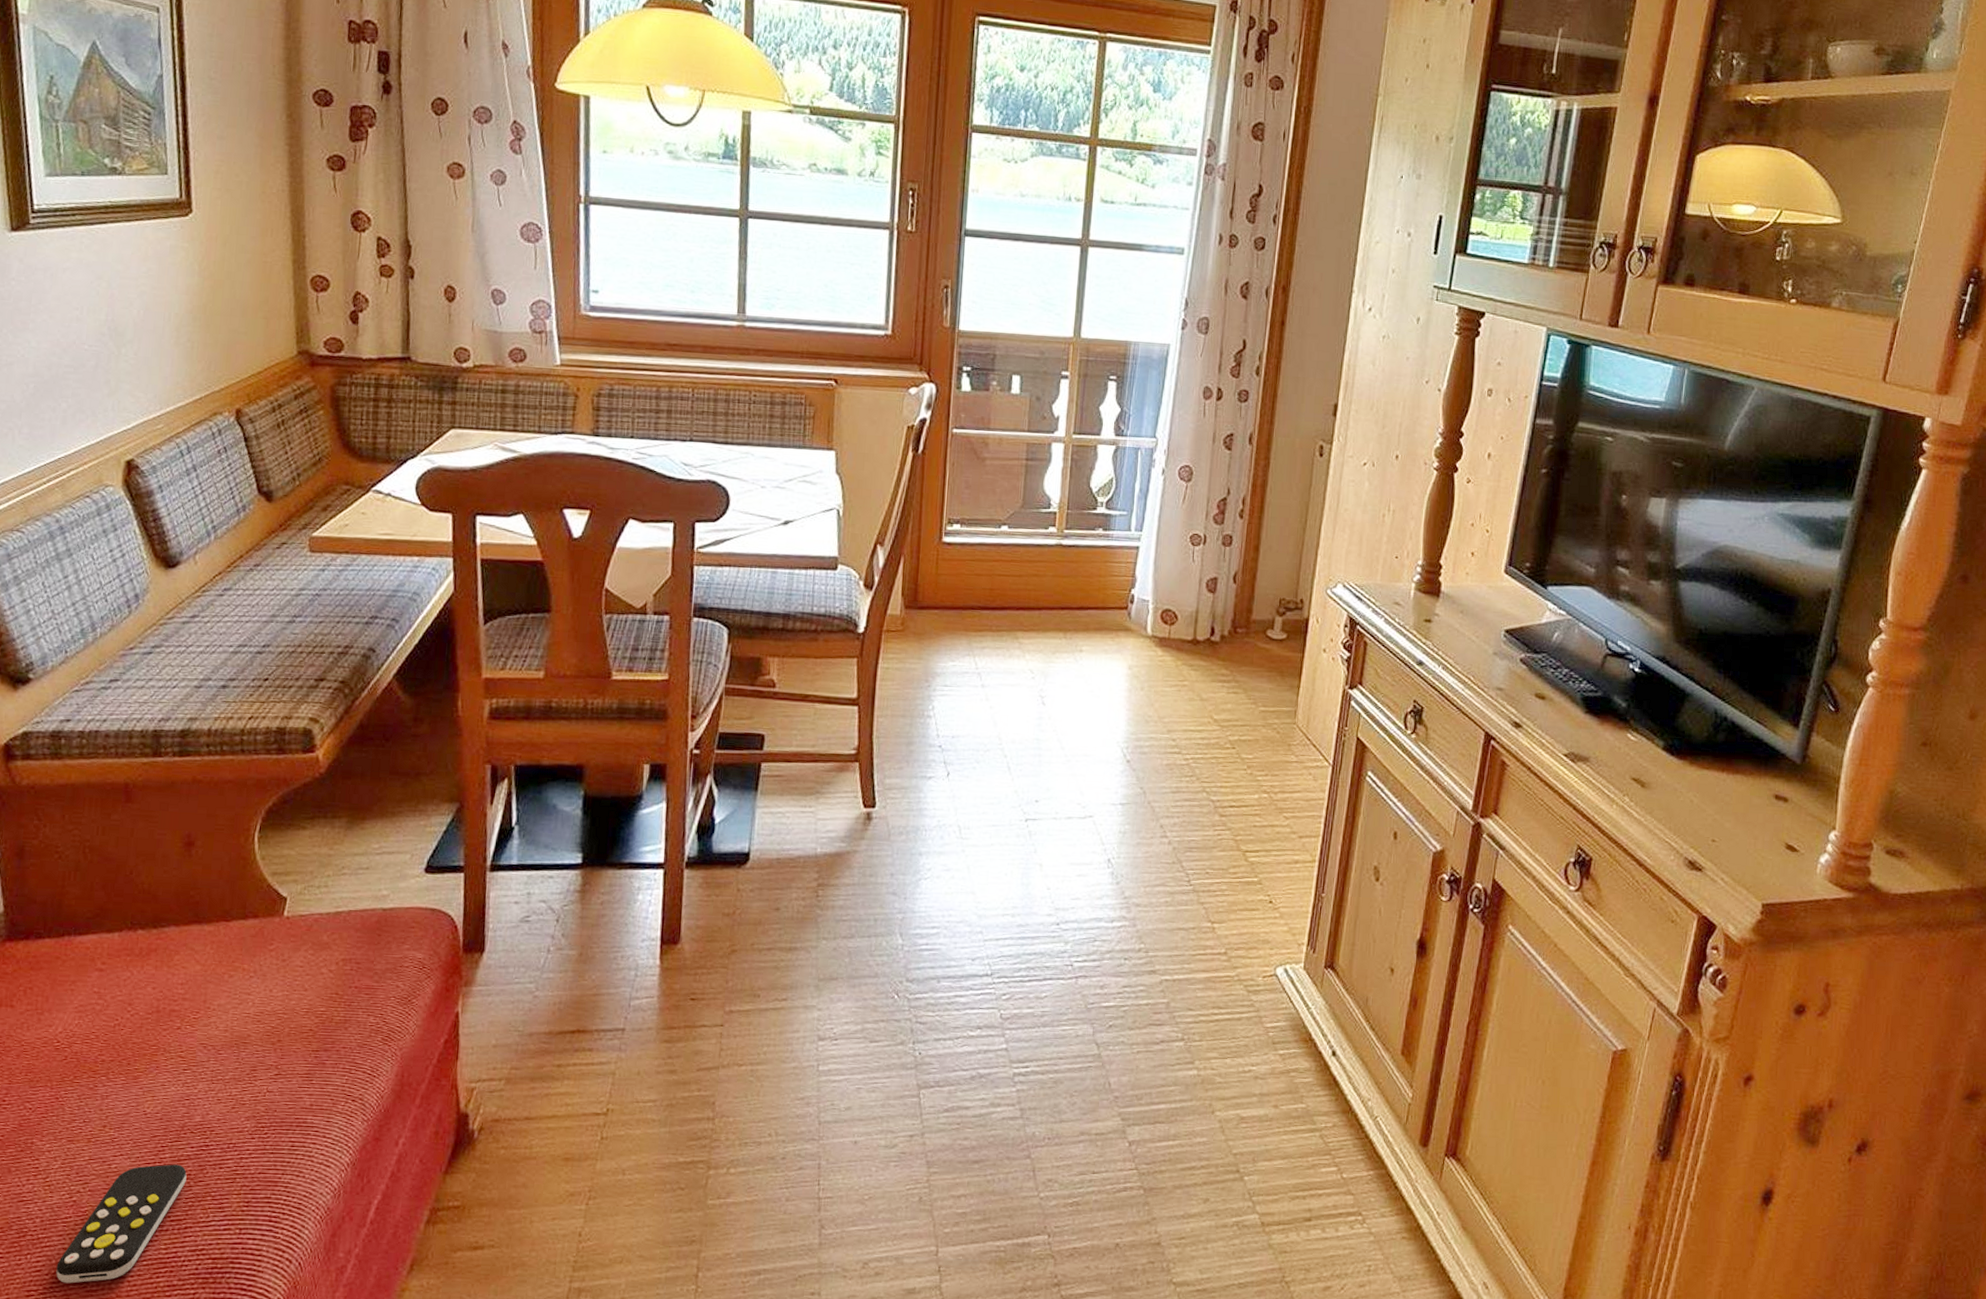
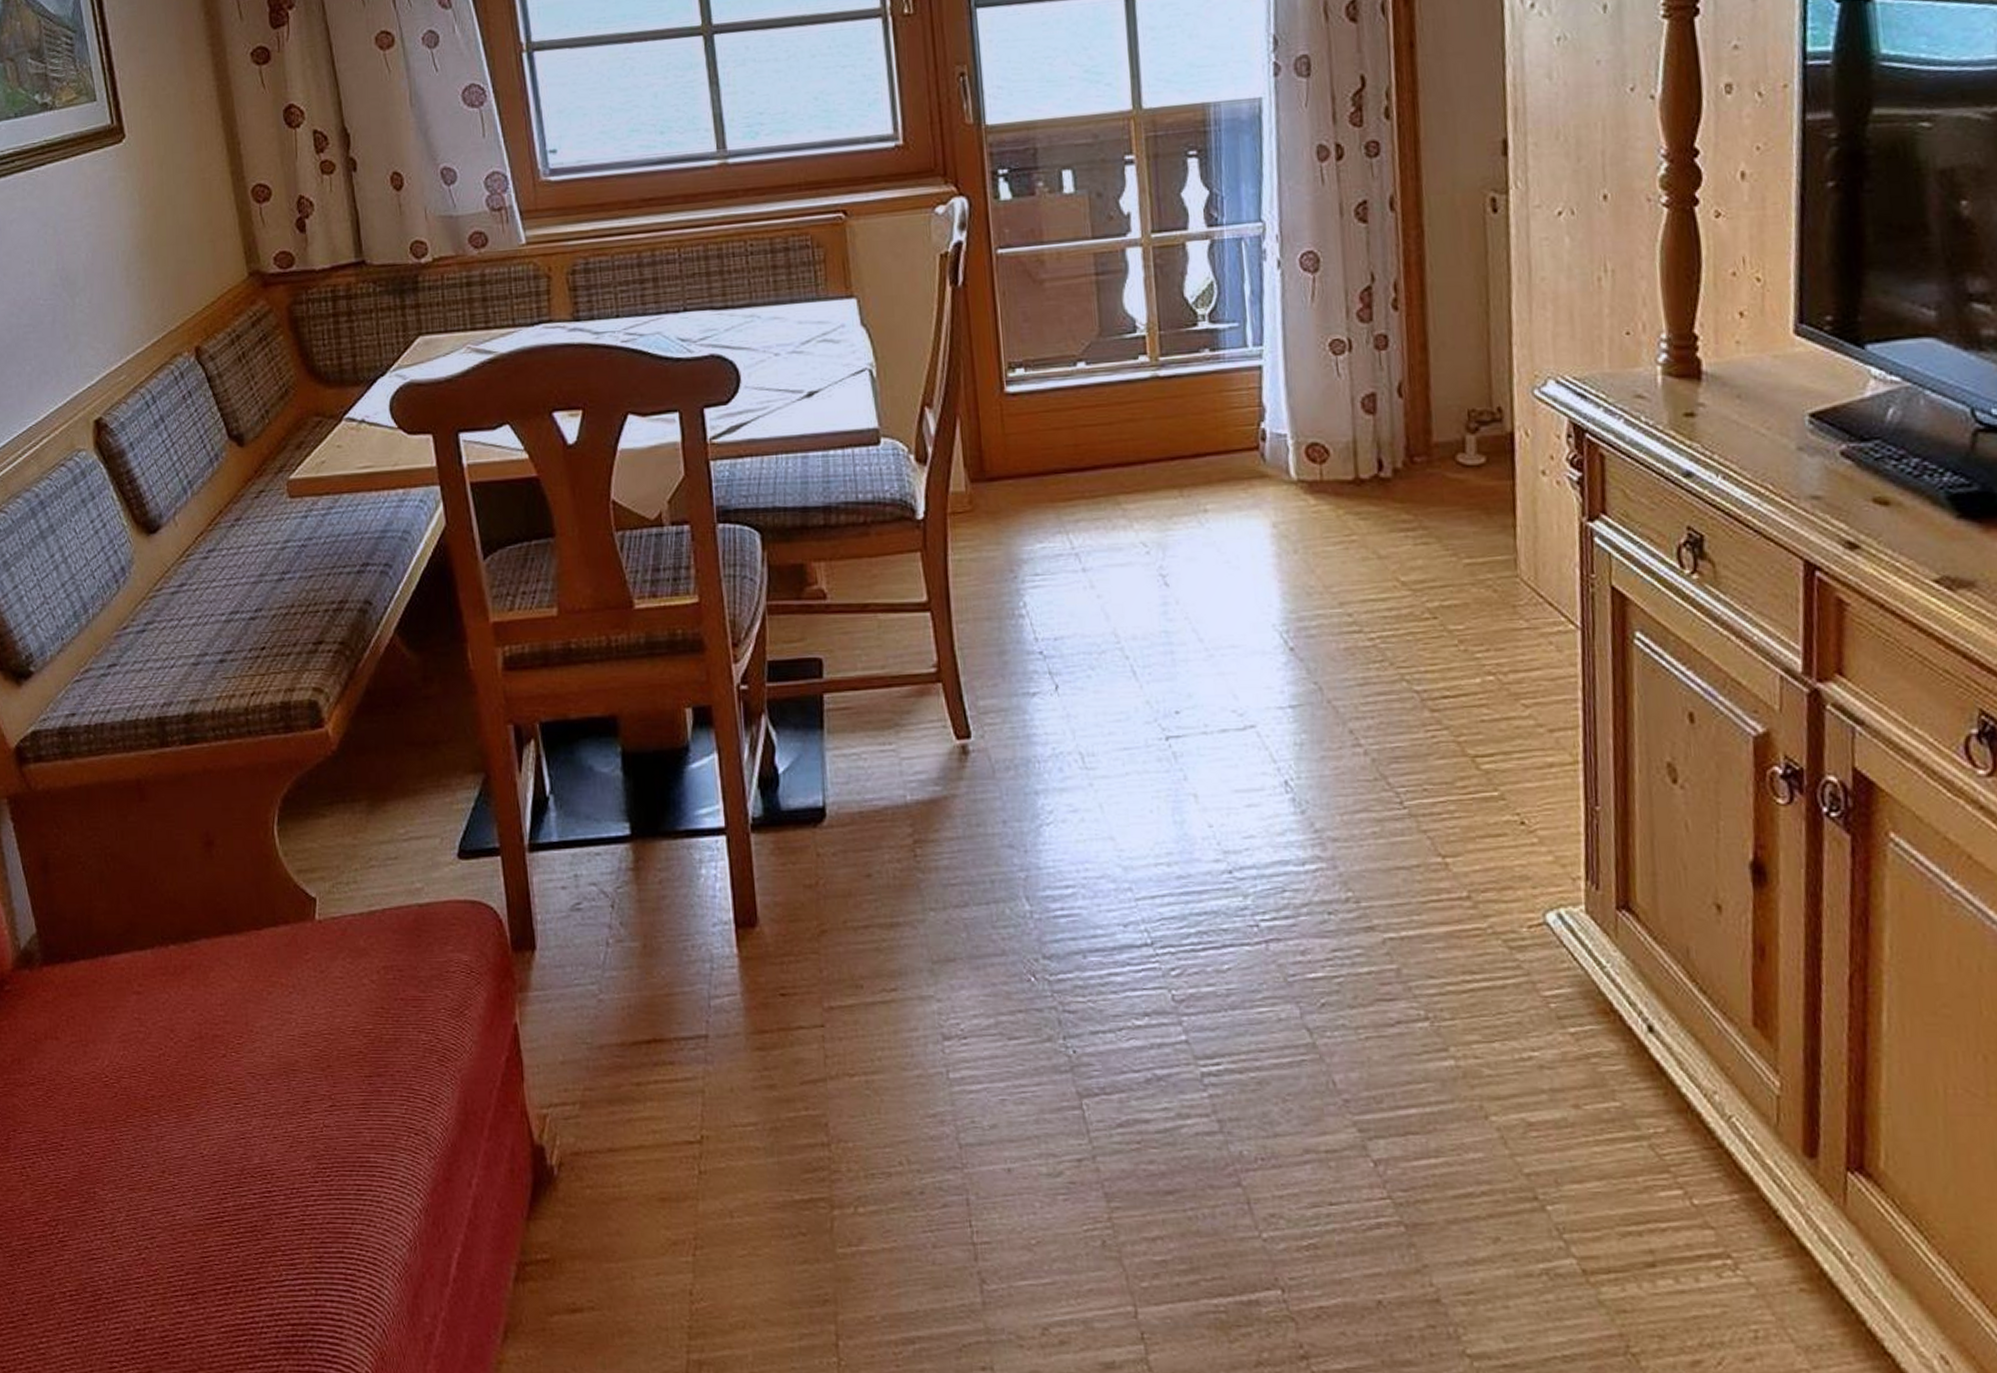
remote control: present [56,1164,187,1284] -> none [135,1214,253,1354]

